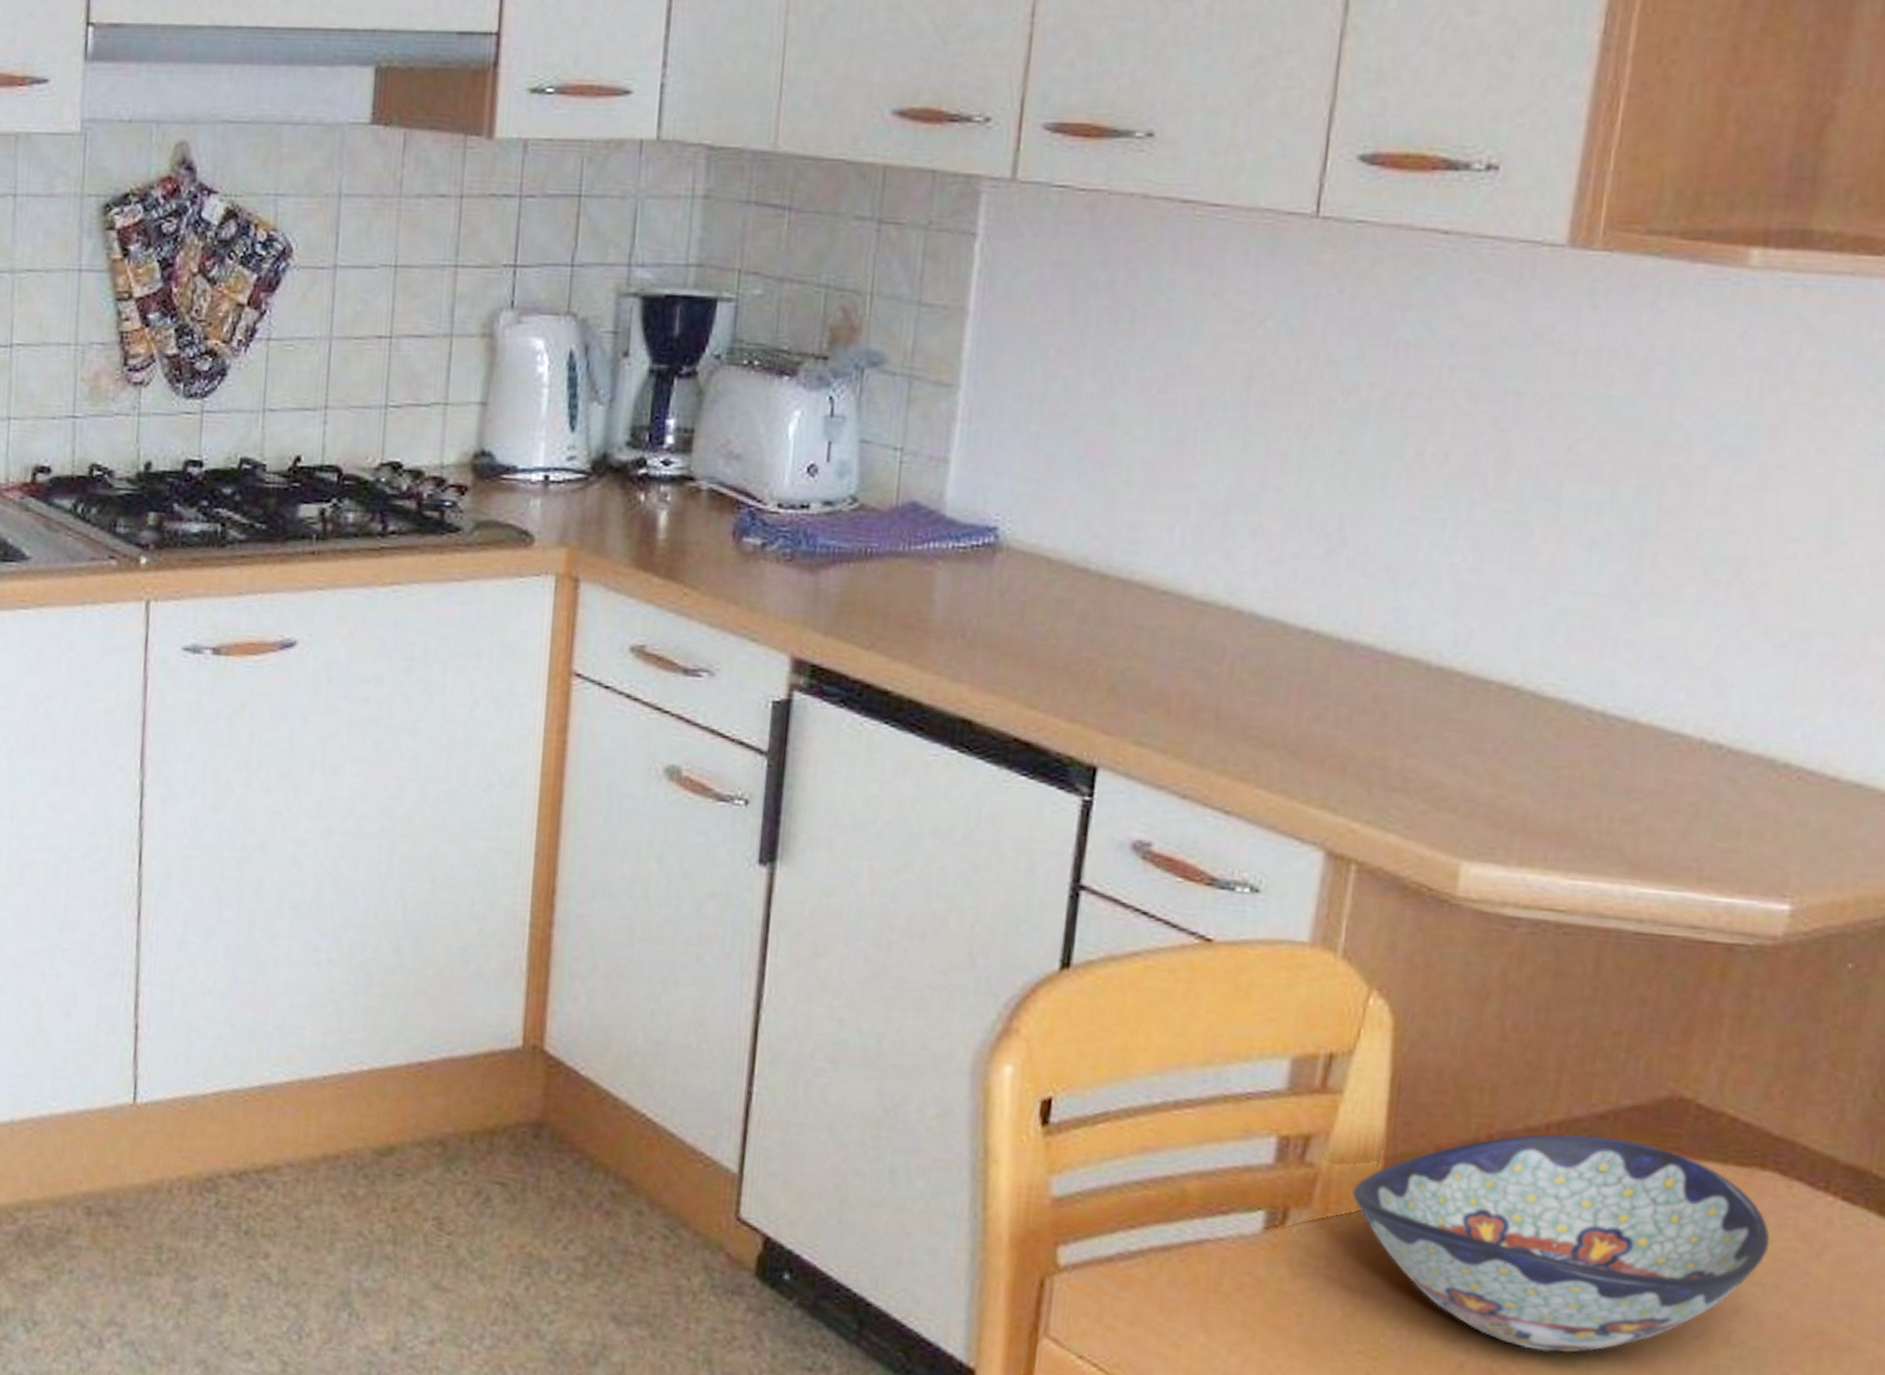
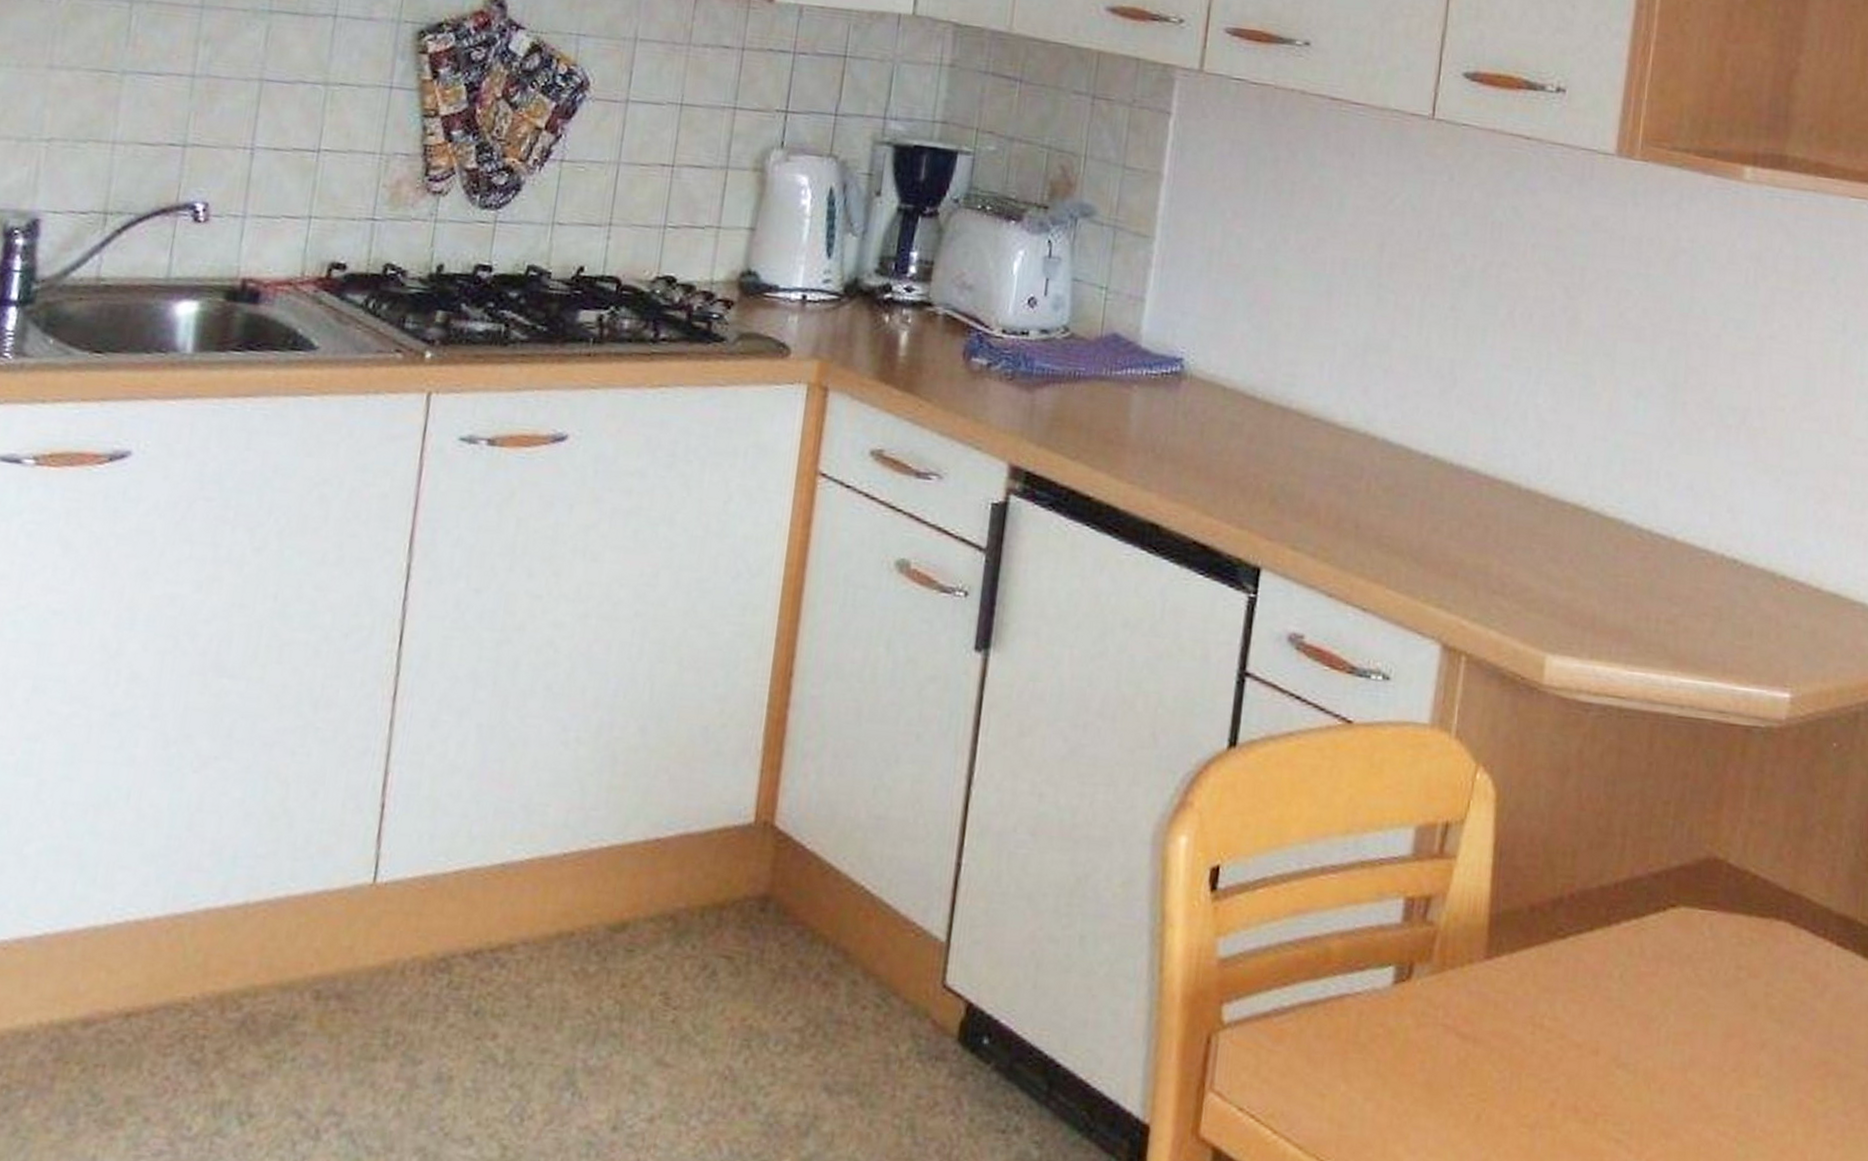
decorative bowl: present [1352,1134,1770,1353] -> none [1465,892,1785,1089]

